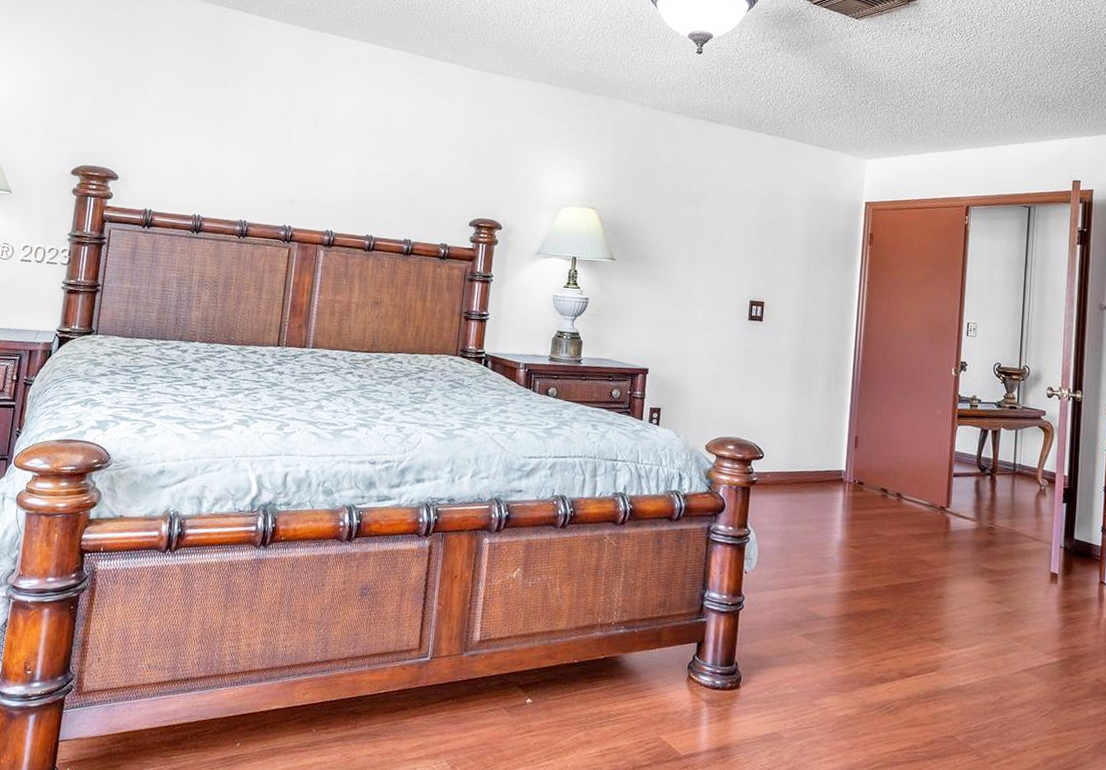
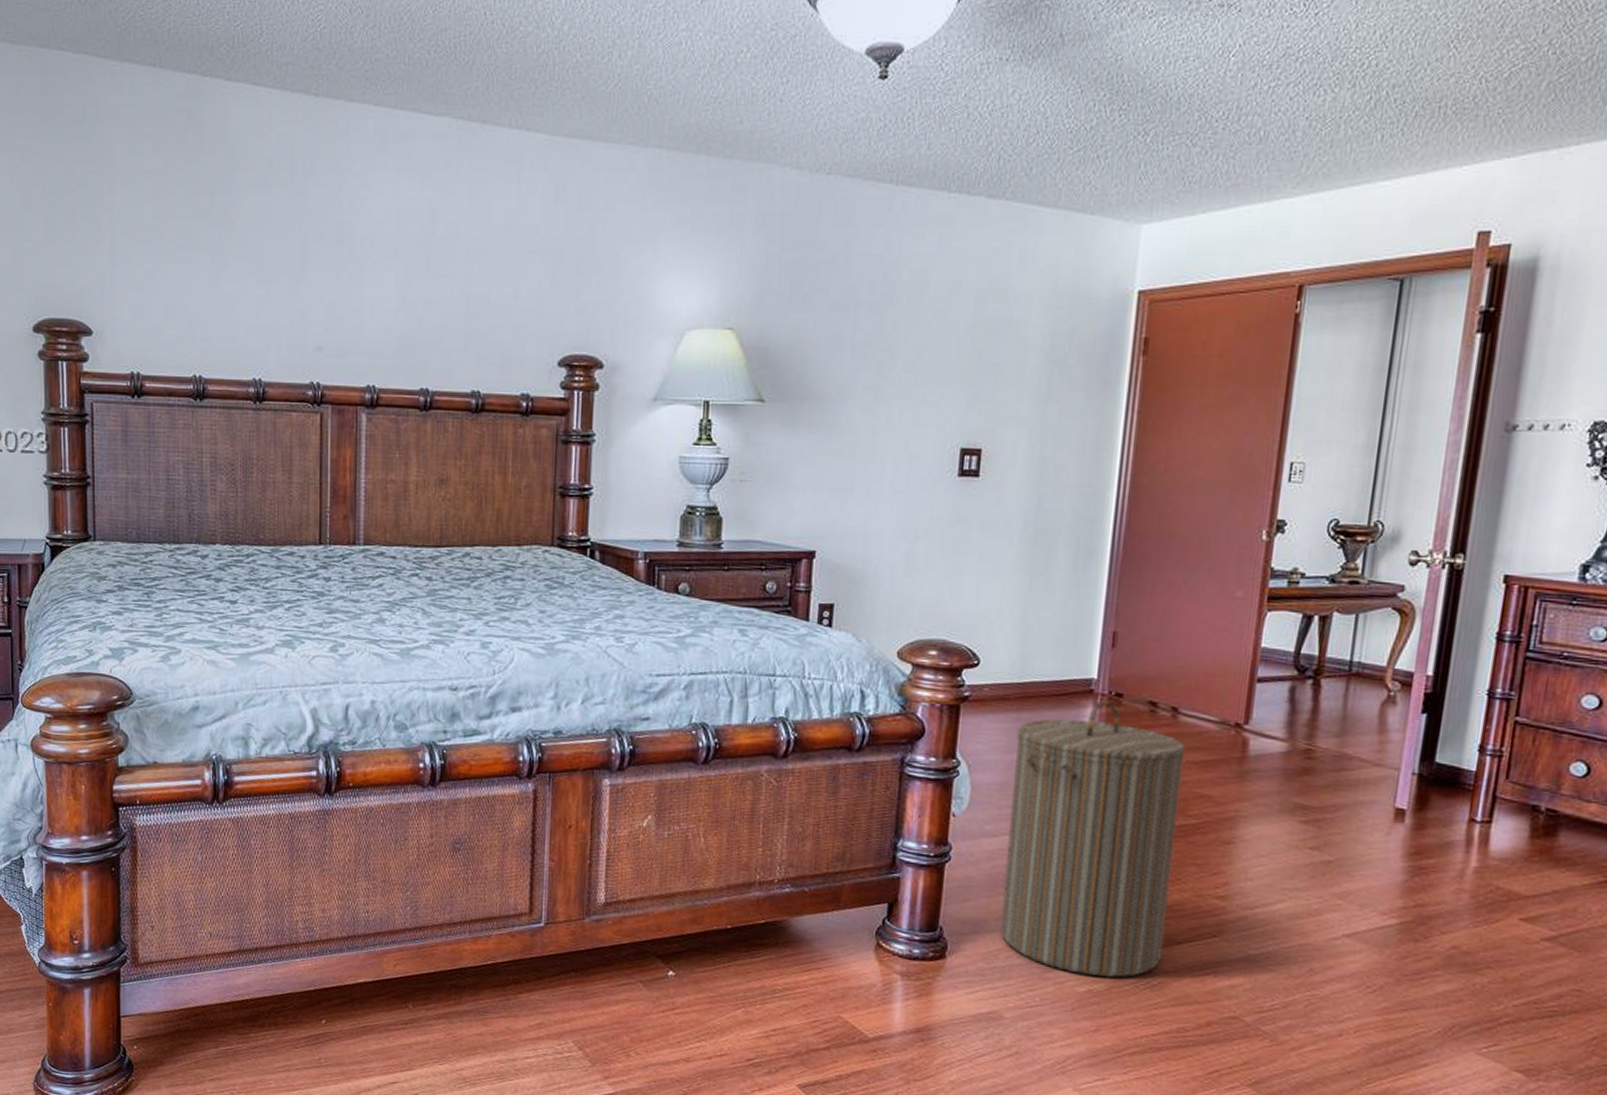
laundry hamper: none [780,487,908,705] -> present [1000,700,1186,978]

